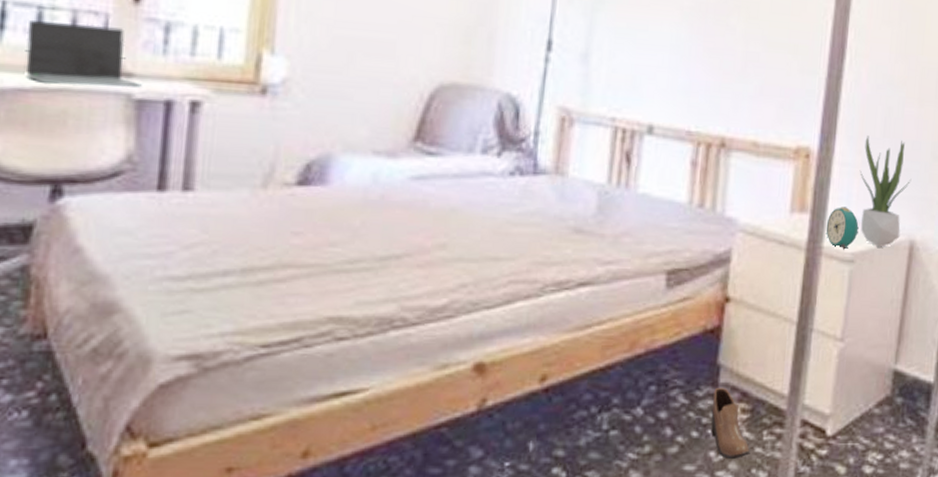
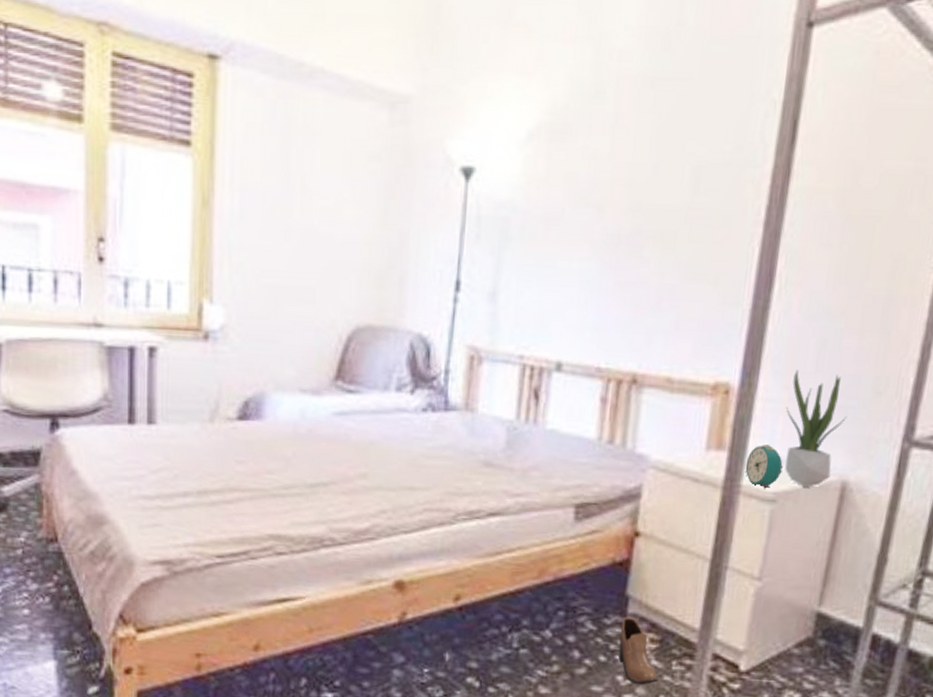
laptop: present [25,21,142,88] -> none [22,281,110,337]

